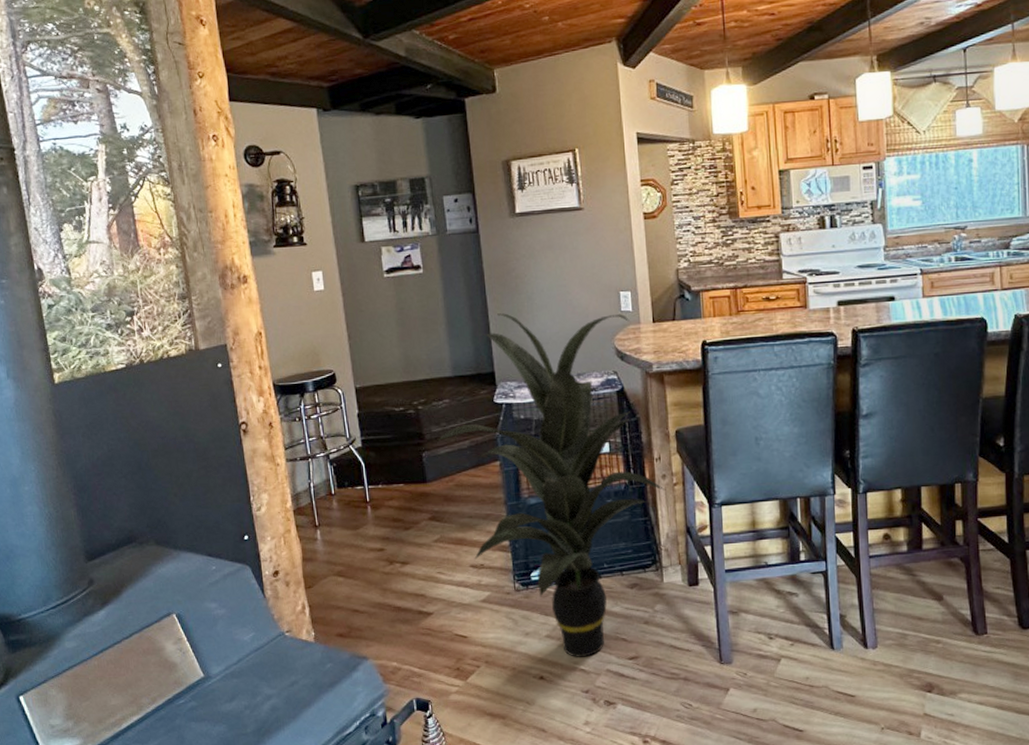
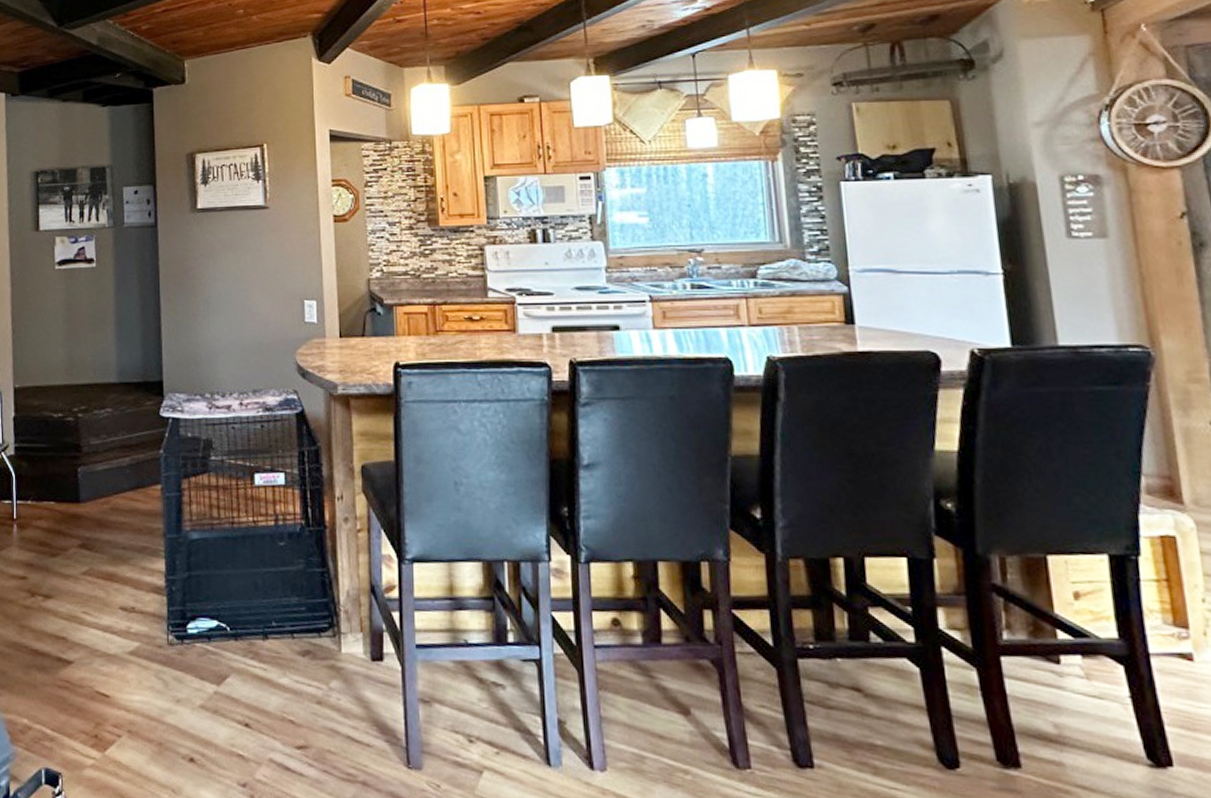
indoor plant: present [437,313,666,657] -> none [95,316,348,739]

